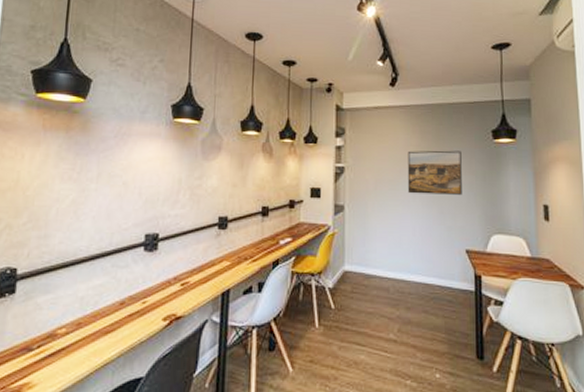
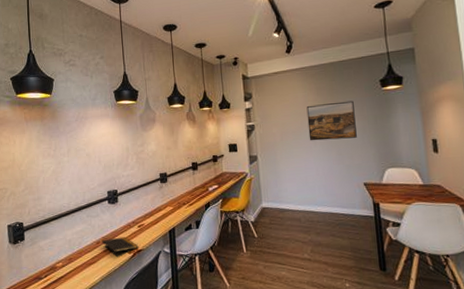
notepad: none [127,297,178,325] -> present [101,237,138,258]

